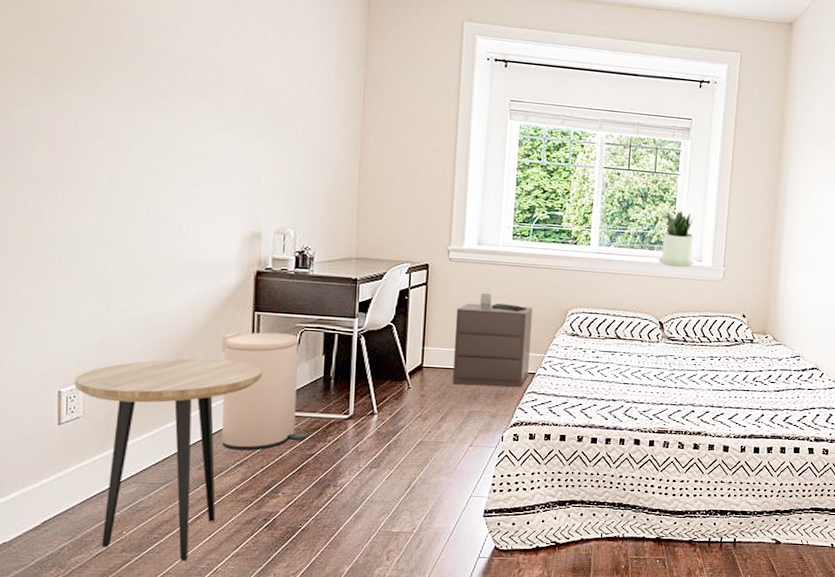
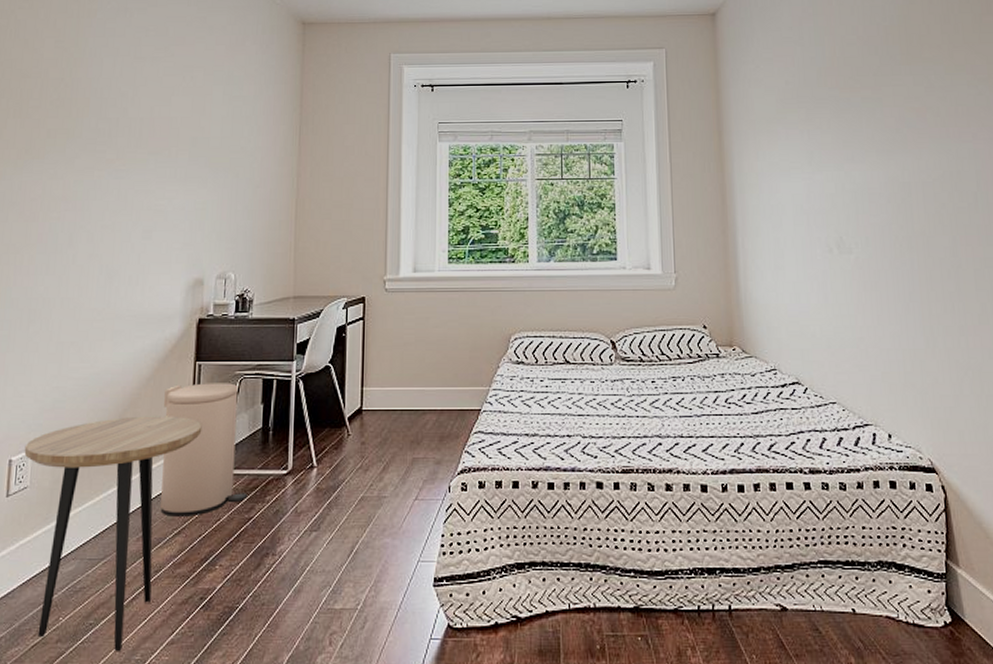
nightstand: present [452,292,533,388] -> none [393,323,473,428]
planter: present [658,210,695,268] -> none [602,215,641,278]

